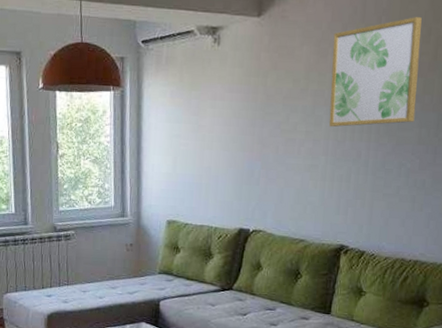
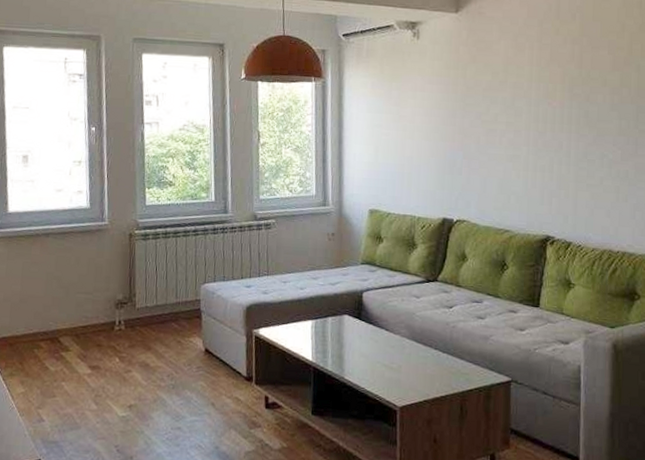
wall art: present [329,17,422,127] -> none [529,14,616,119]

